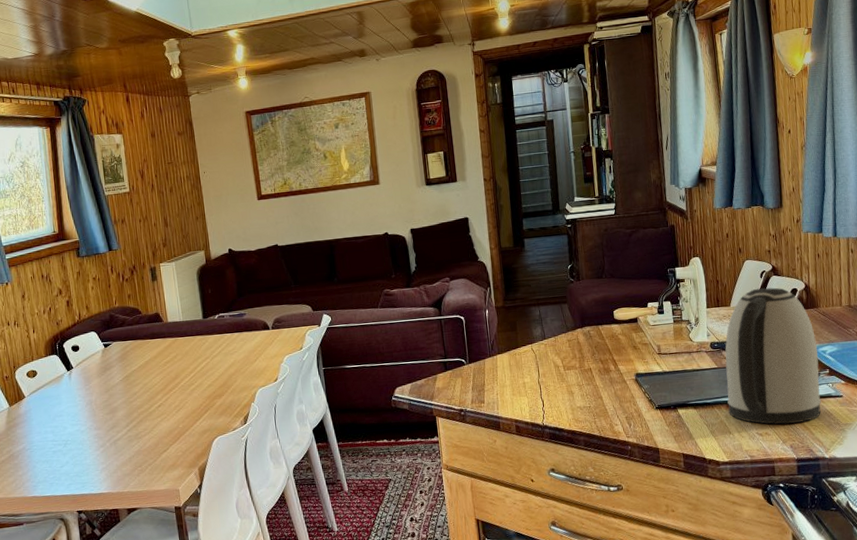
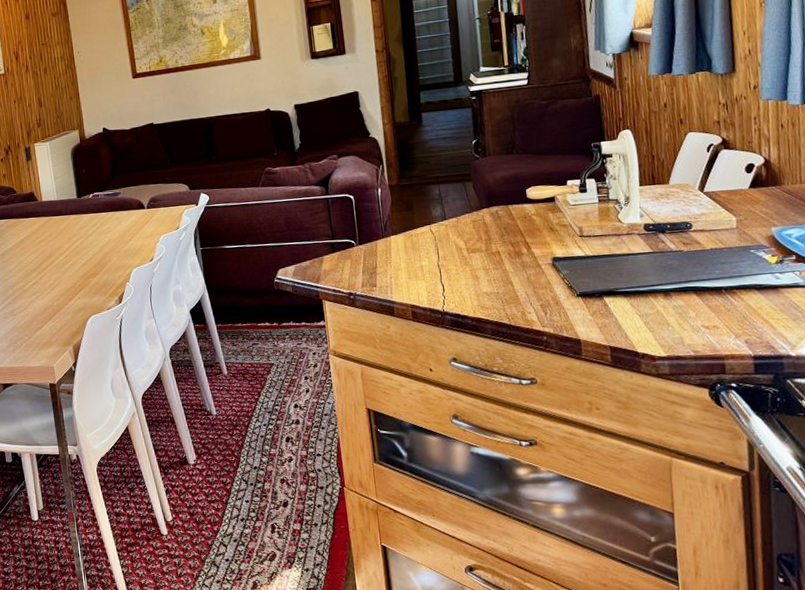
kettle: present [725,287,821,425] -> none [662,163,785,317]

